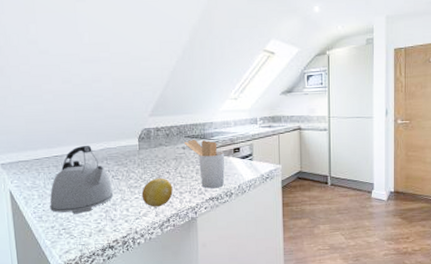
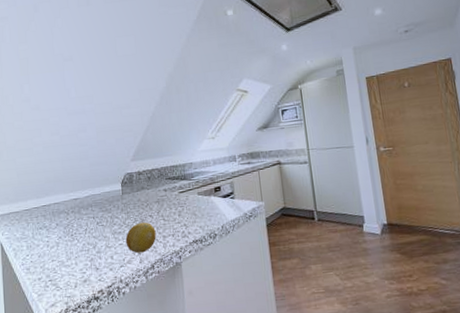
kettle: present [50,145,114,214] -> none [37,193,99,264]
utensil holder: present [183,140,225,189] -> none [165,181,208,231]

